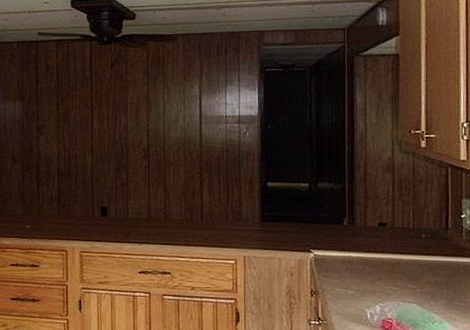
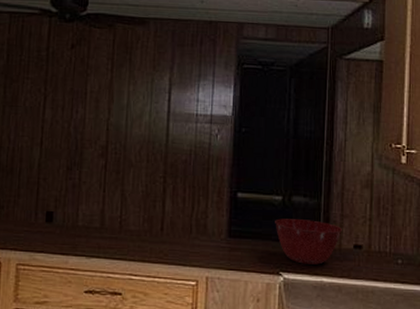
mixing bowl: none [303,203,366,242] -> present [275,218,342,265]

